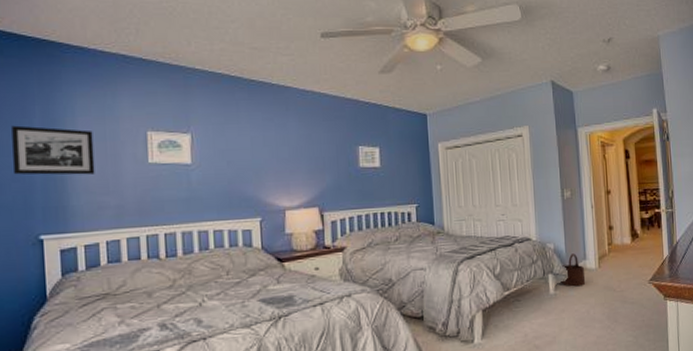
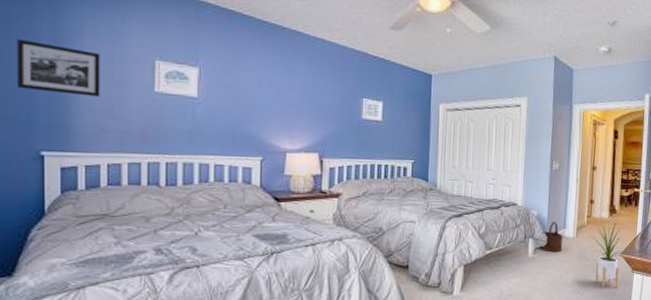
house plant: none [614,243,652,319] -> present [590,218,622,288]

